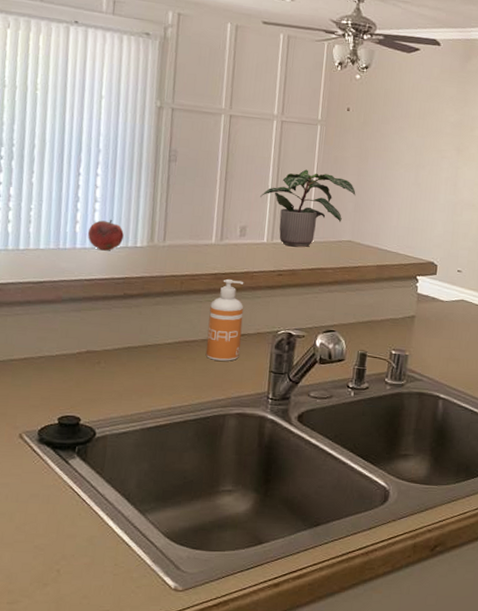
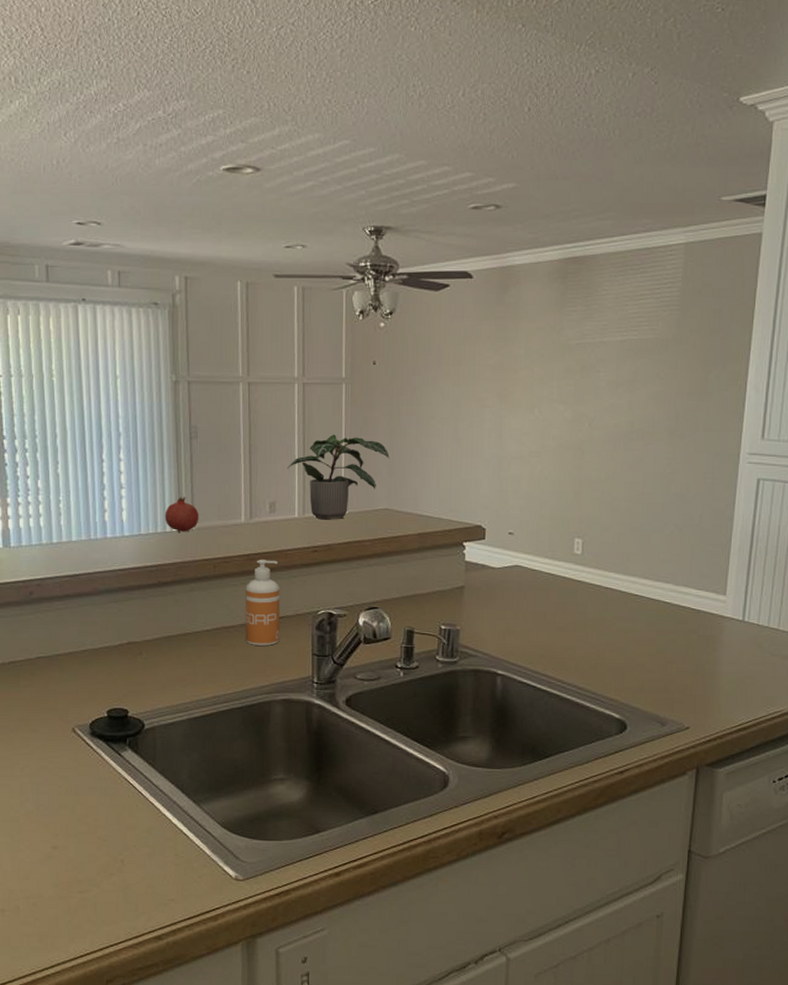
fruit: present [88,219,124,251] -> none [117,505,152,538]
fruit: none [136,215,171,248] -> present [164,497,199,532]

